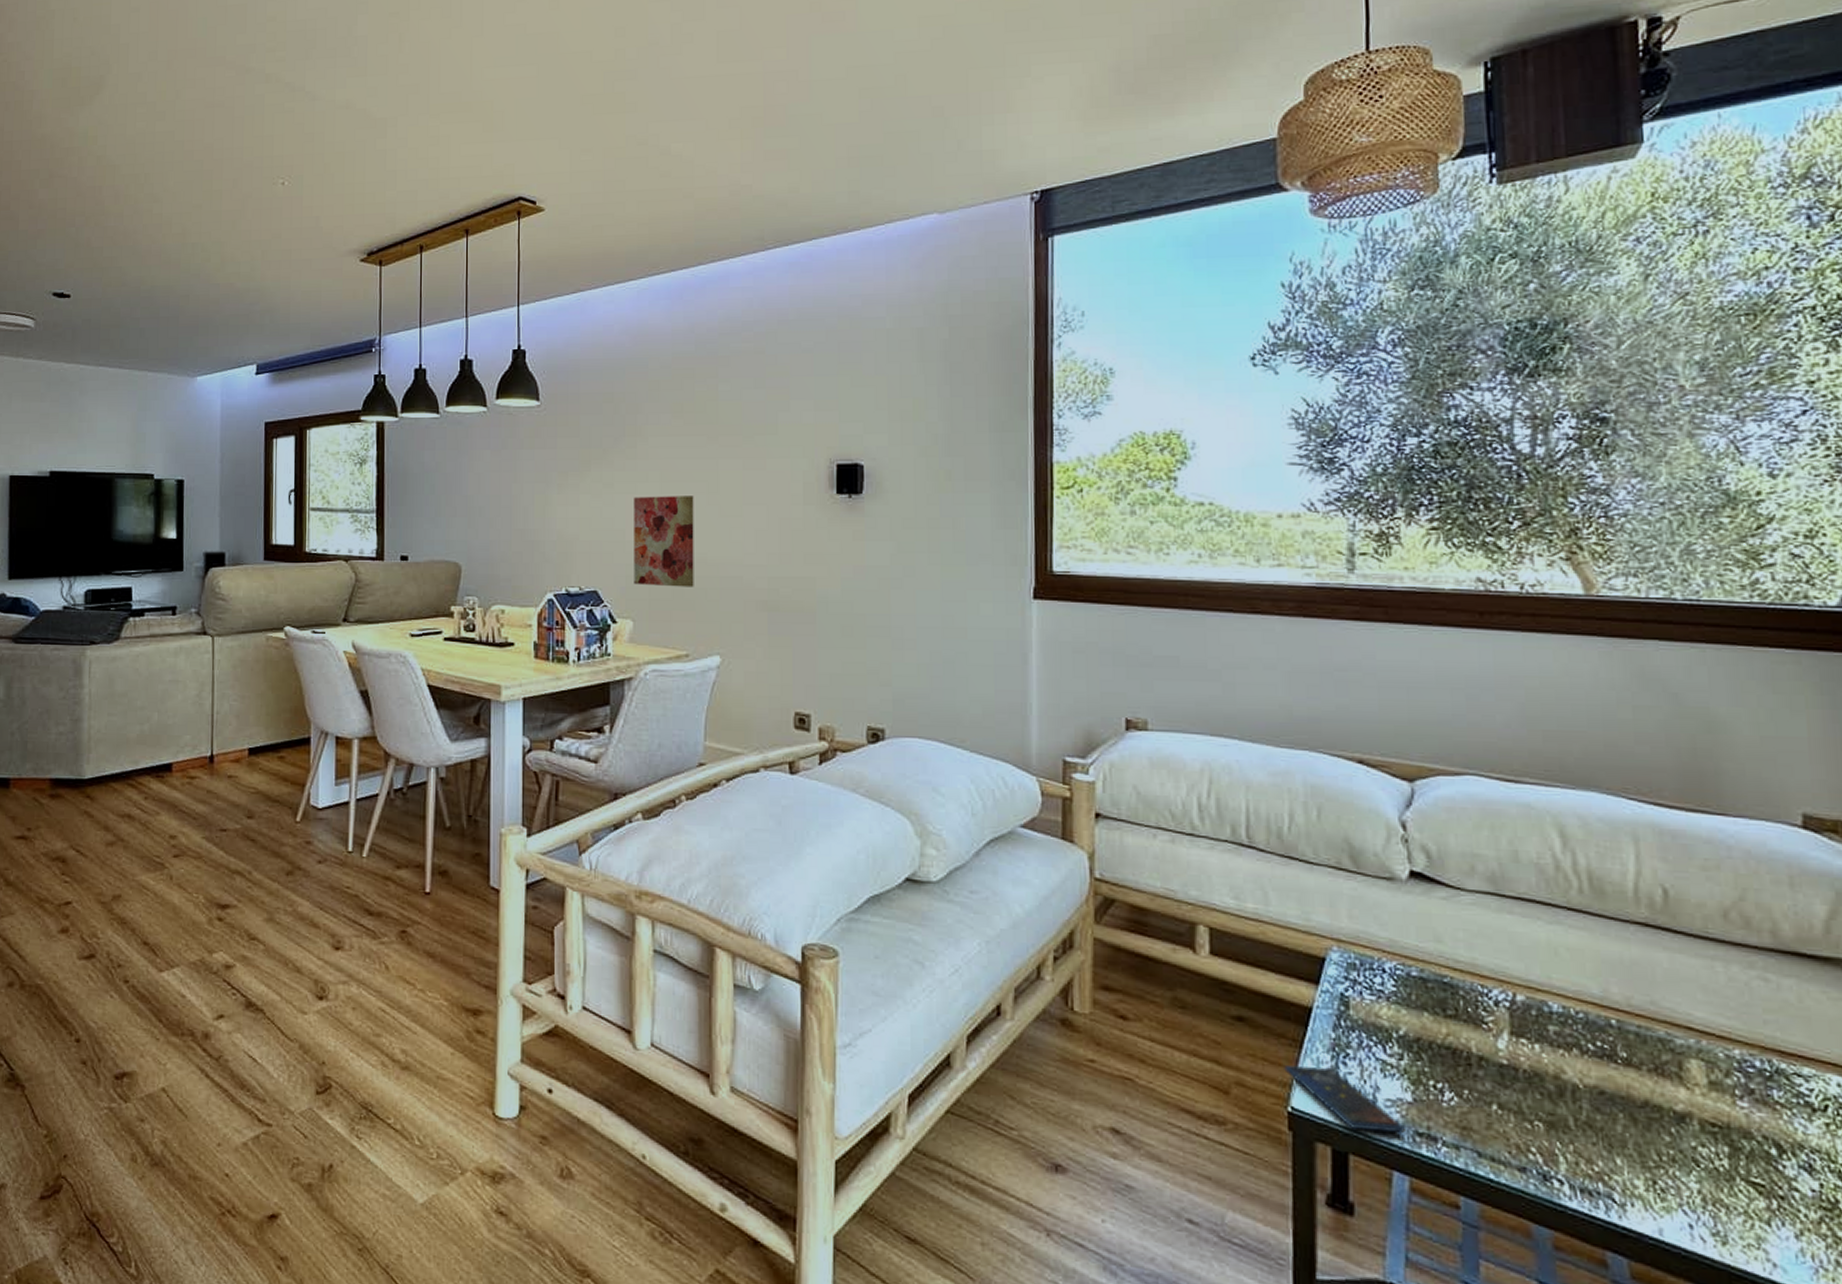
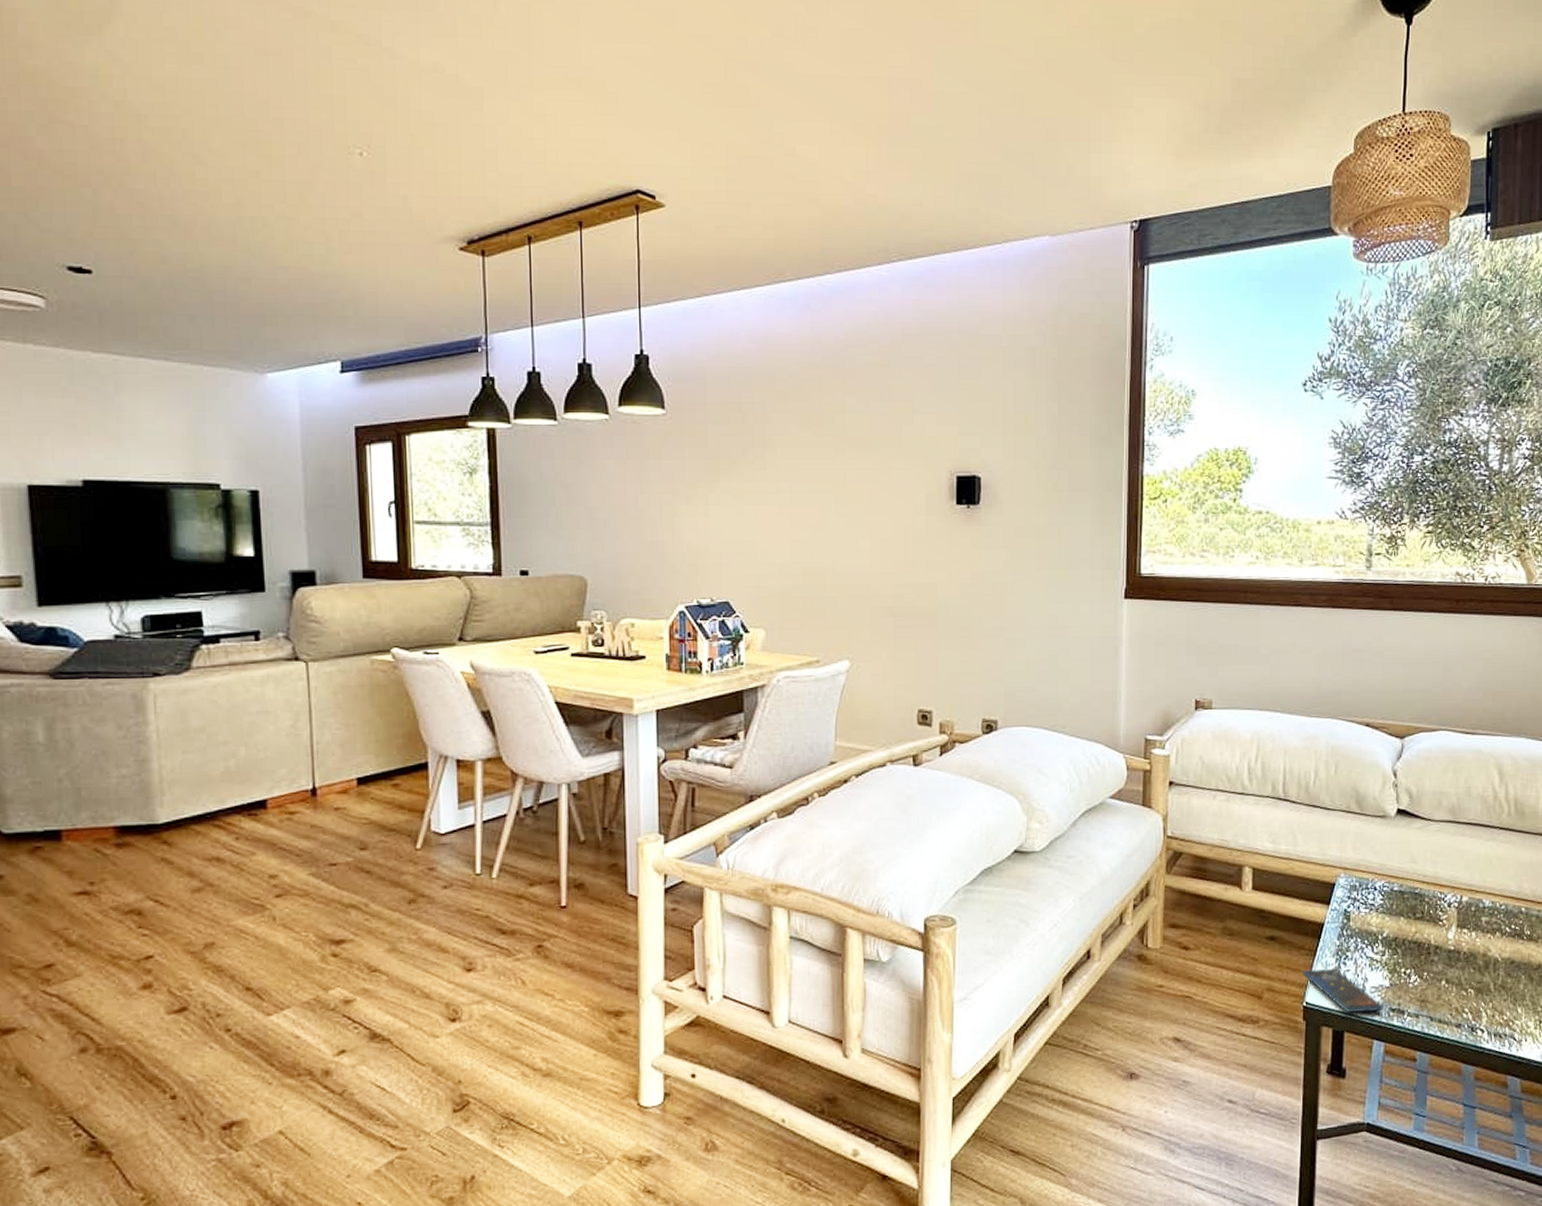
wall art: present [634,496,694,587] -> none [764,506,824,596]

